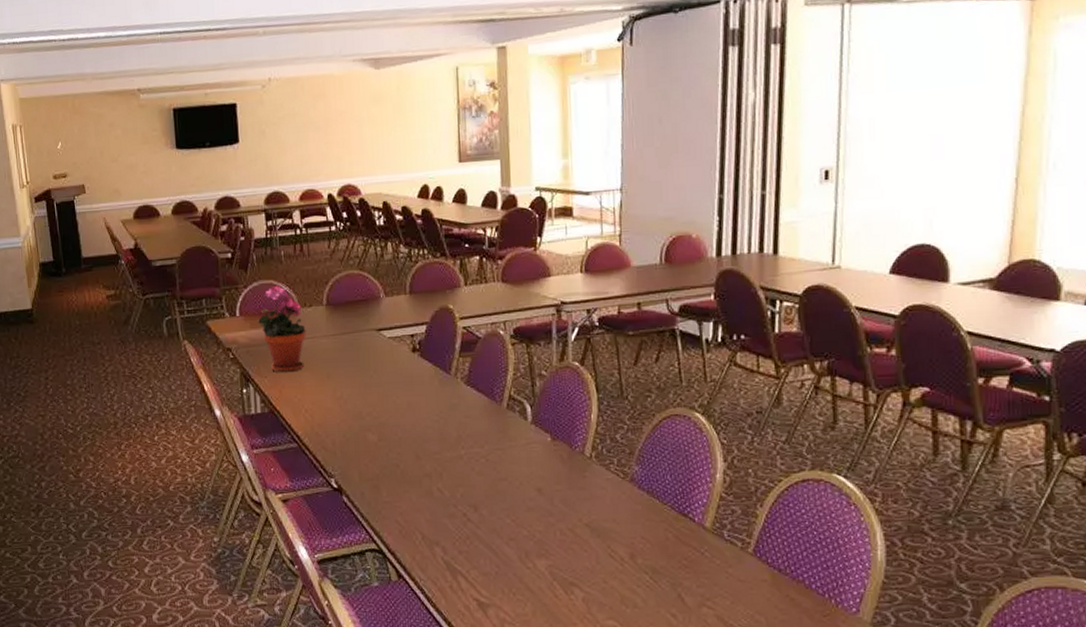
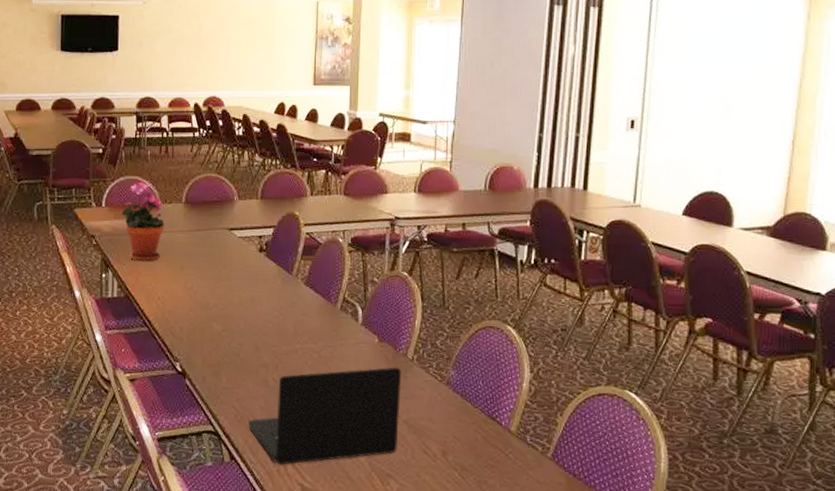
laptop: none [414,466,581,580] -> present [248,367,402,465]

